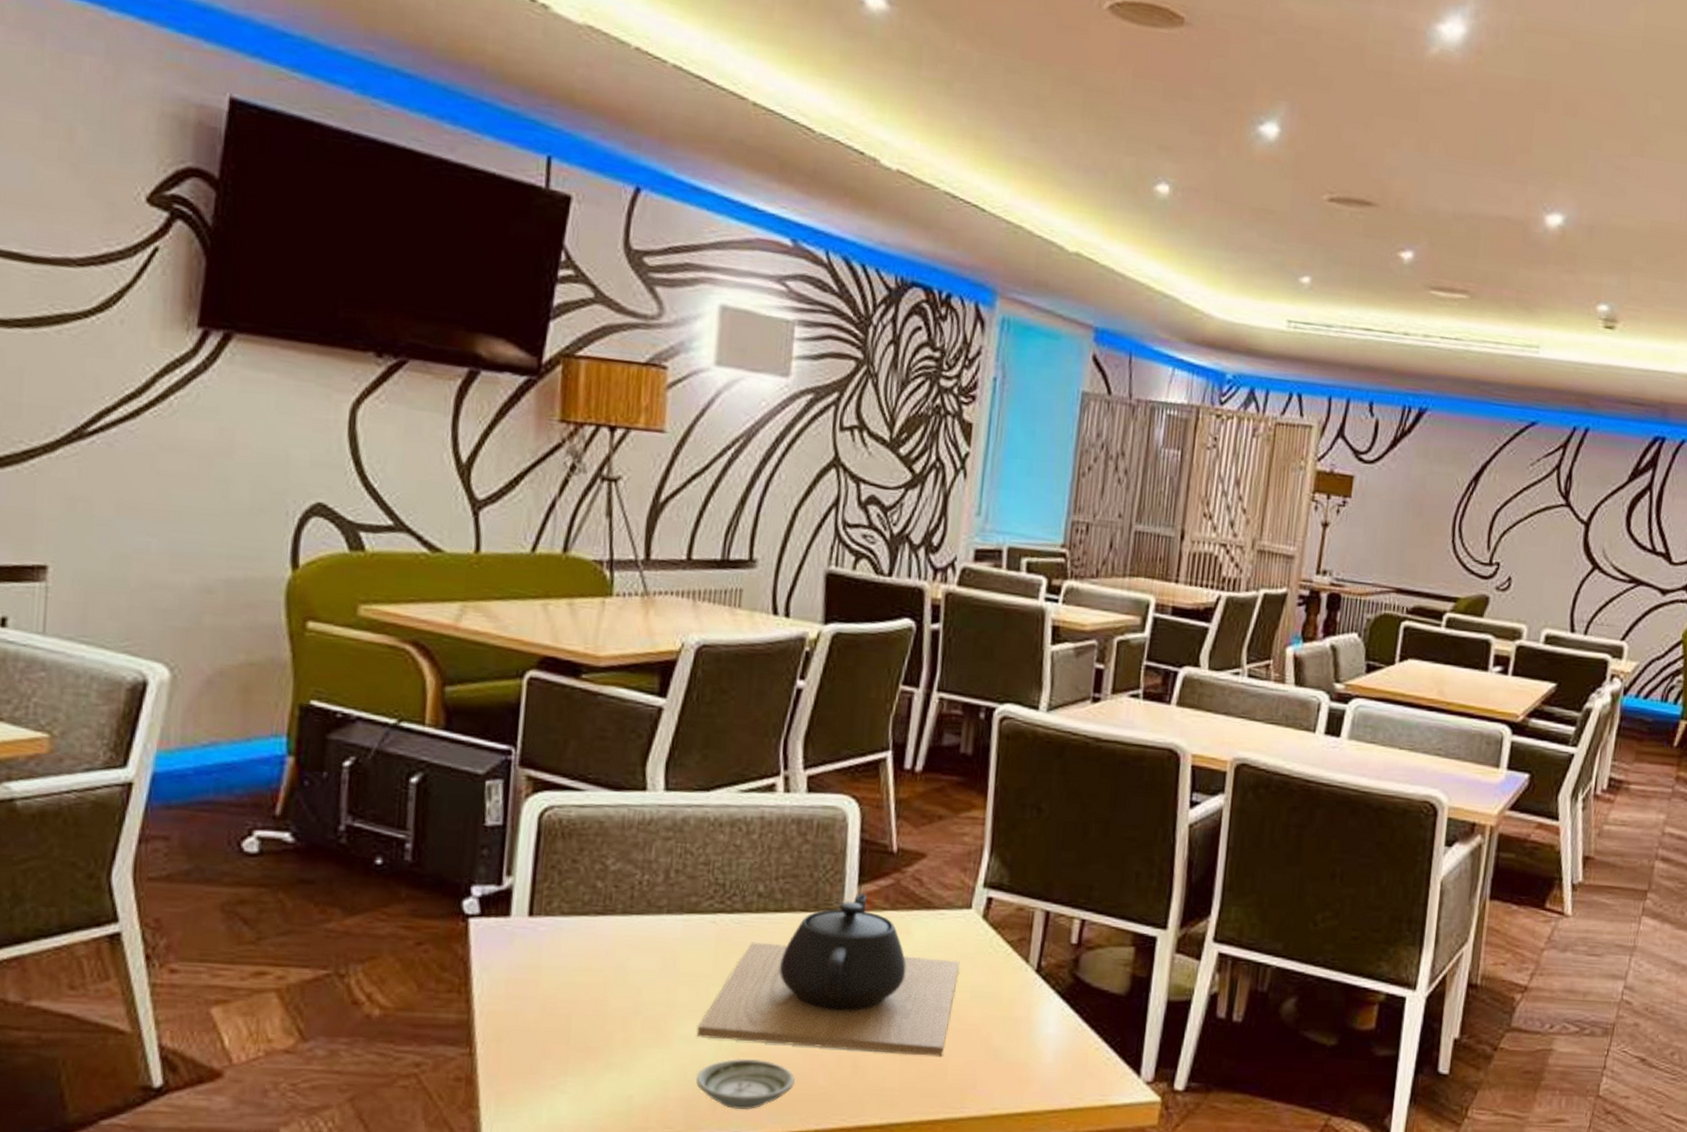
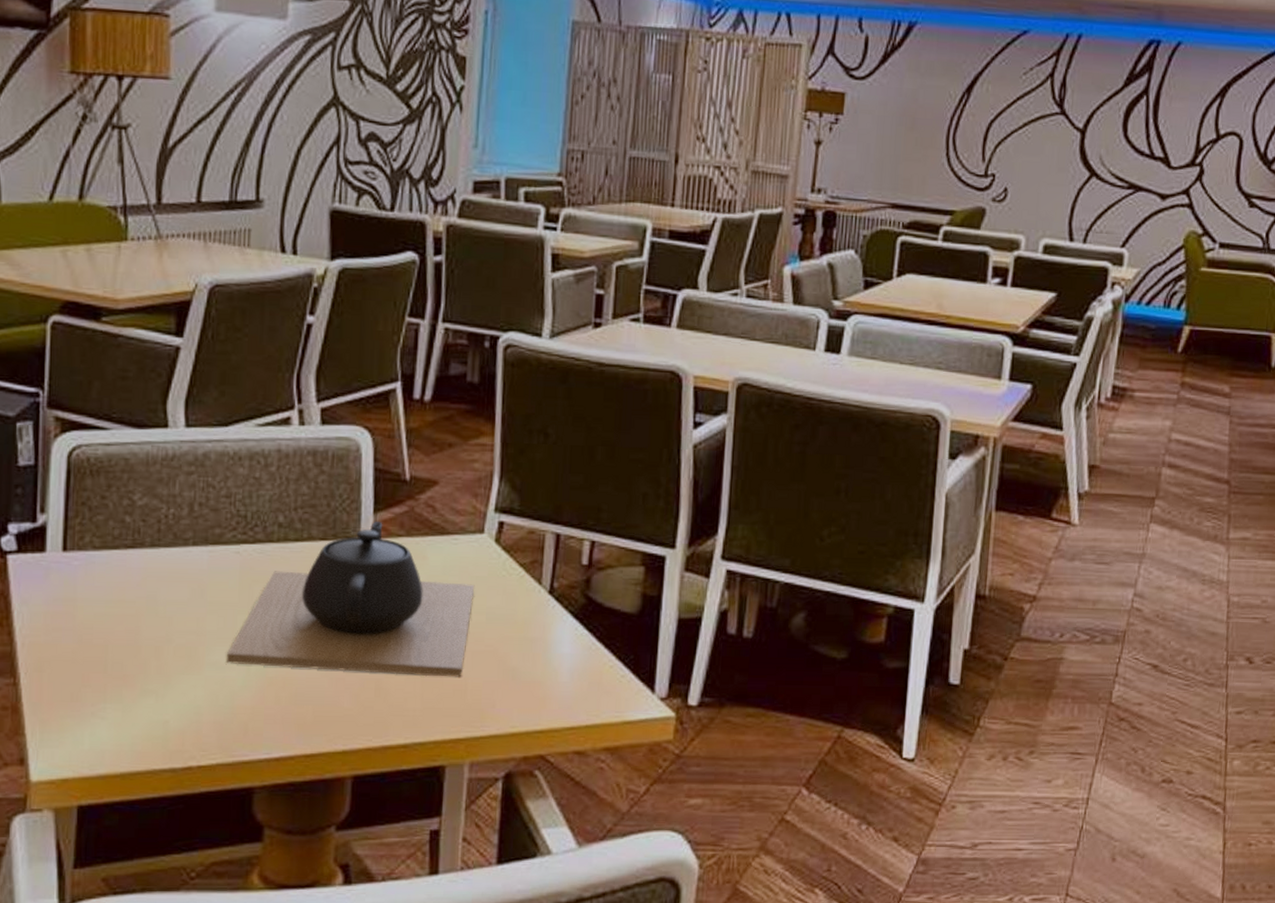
saucer: present [695,1058,795,1110] -> none [227,683,321,733]

